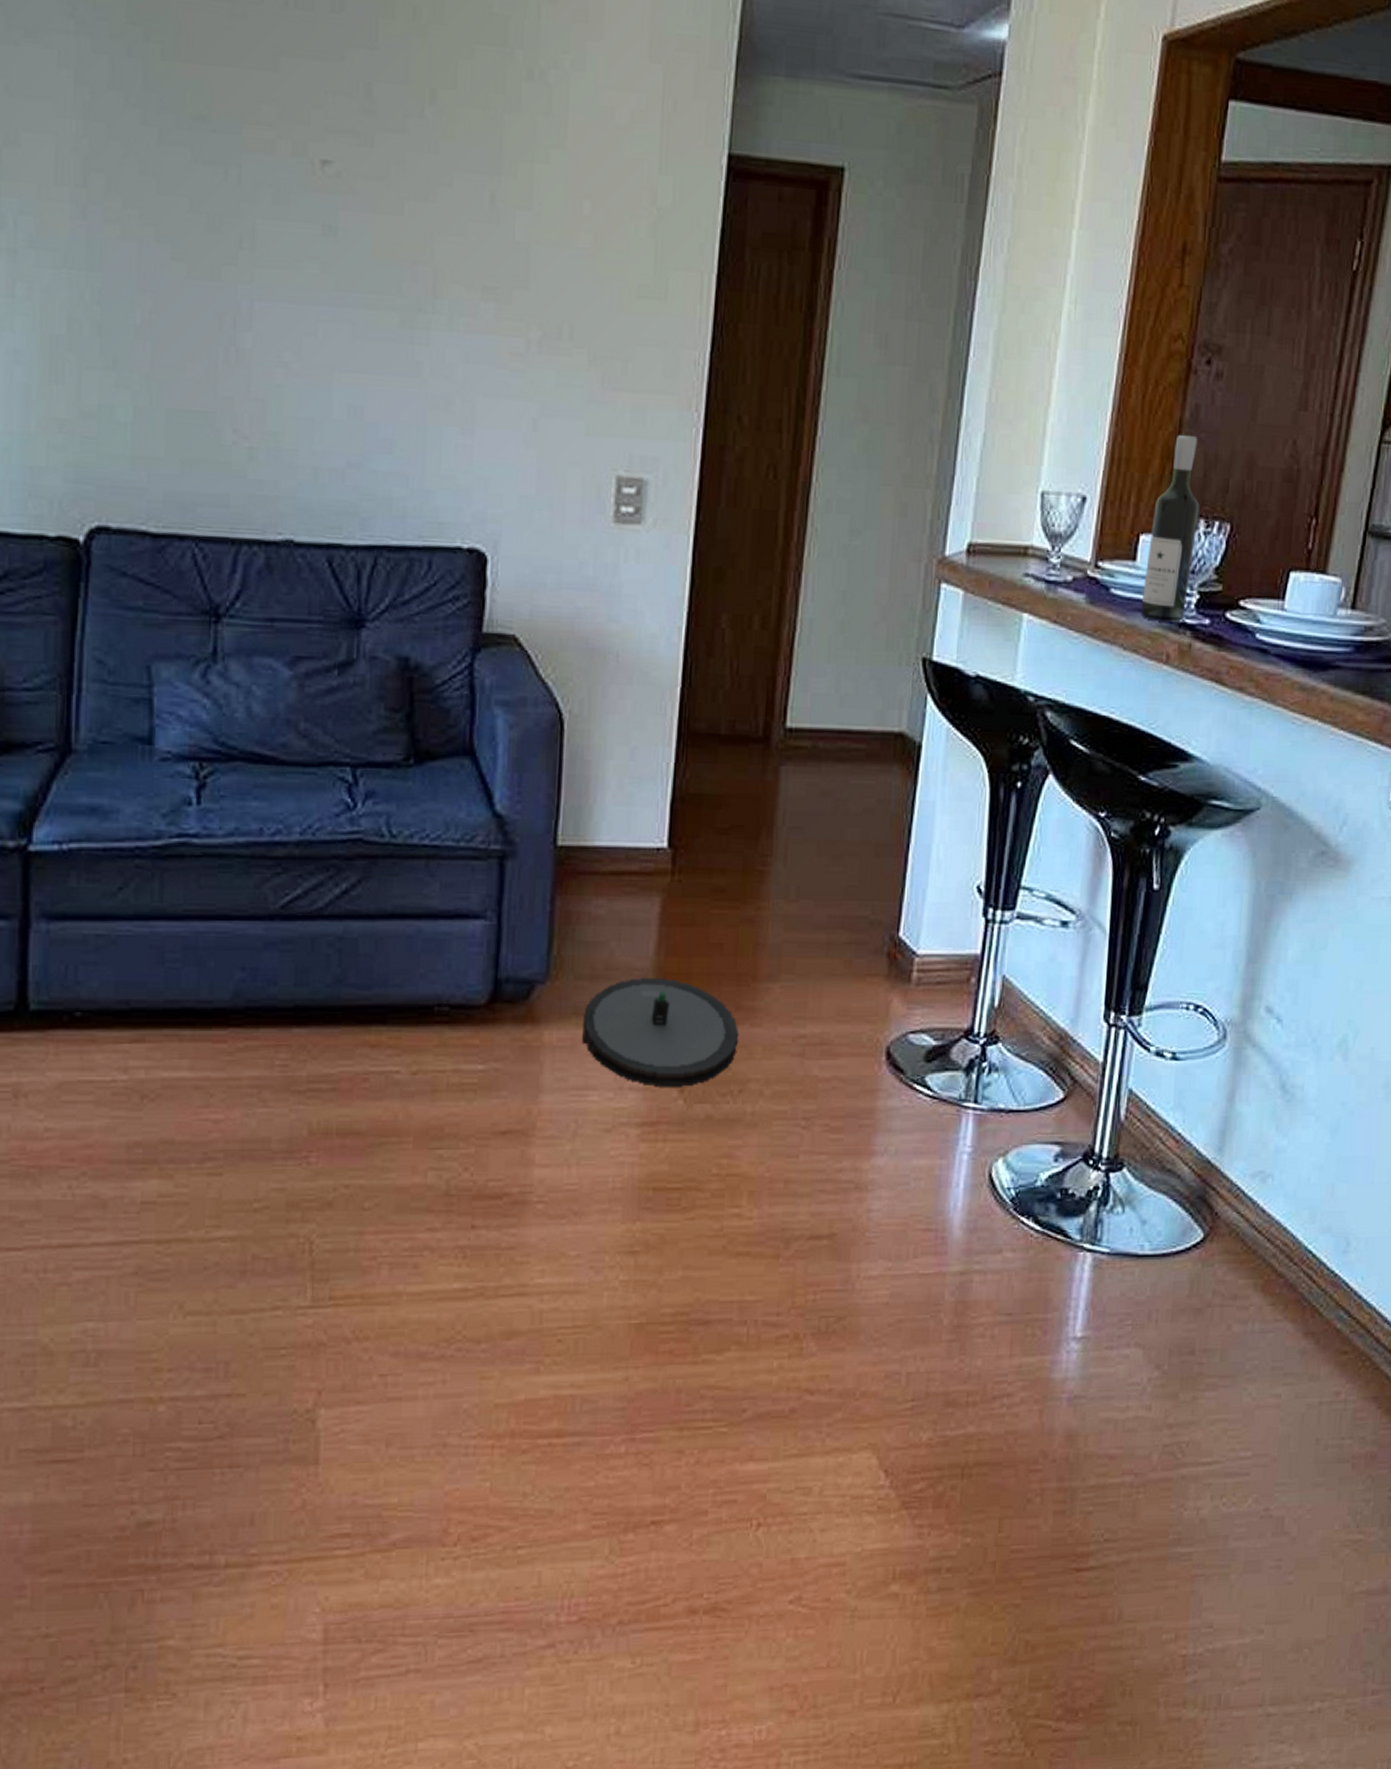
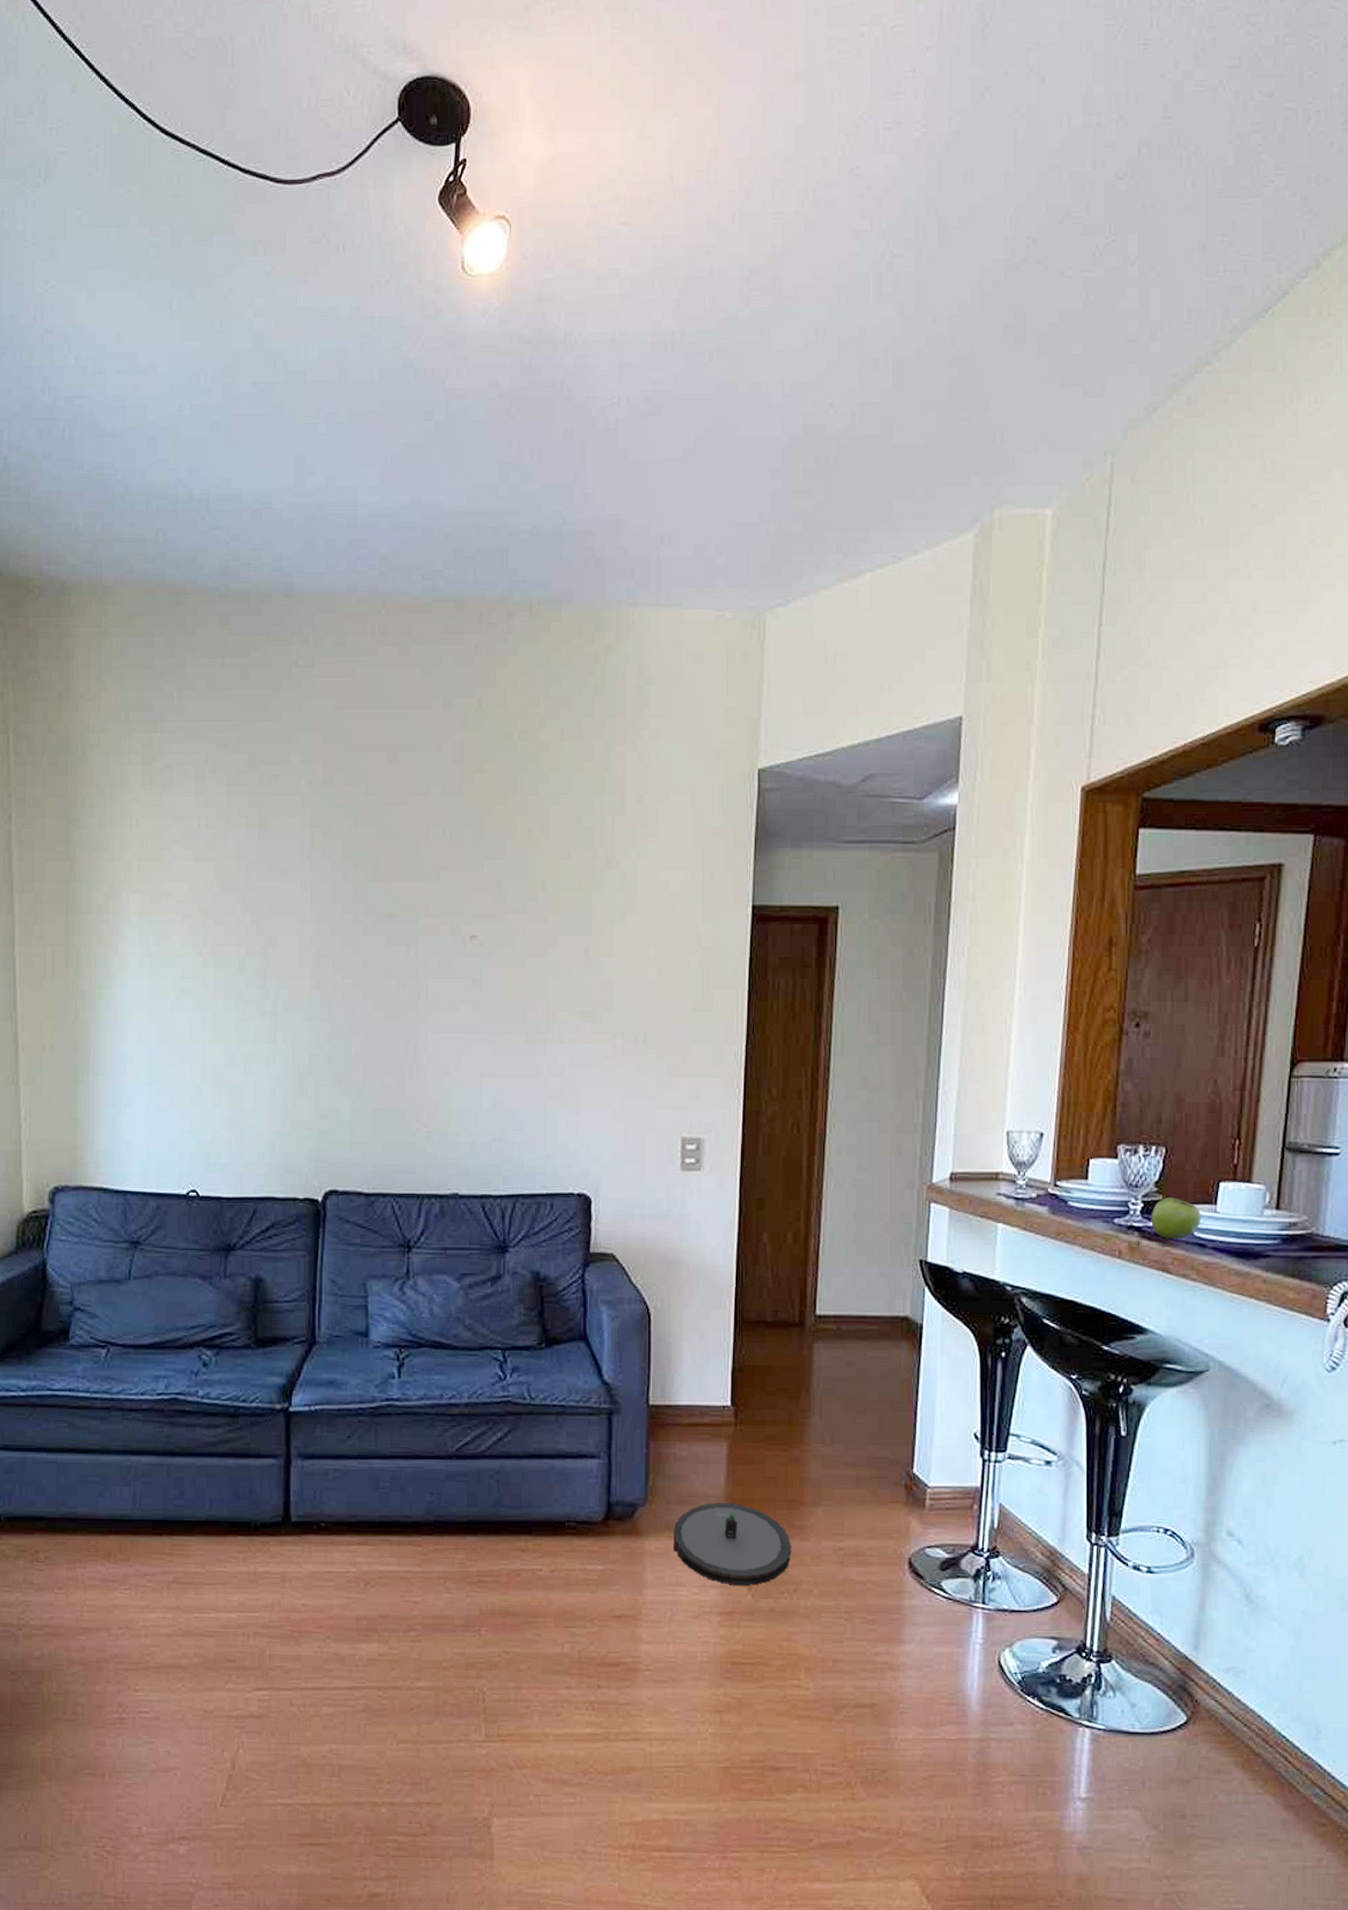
bottle: present [1140,434,1200,622] -> none [1094,1081,1138,1226]
fruit: none [1207,588,1266,643] -> present [1151,1198,1202,1240]

